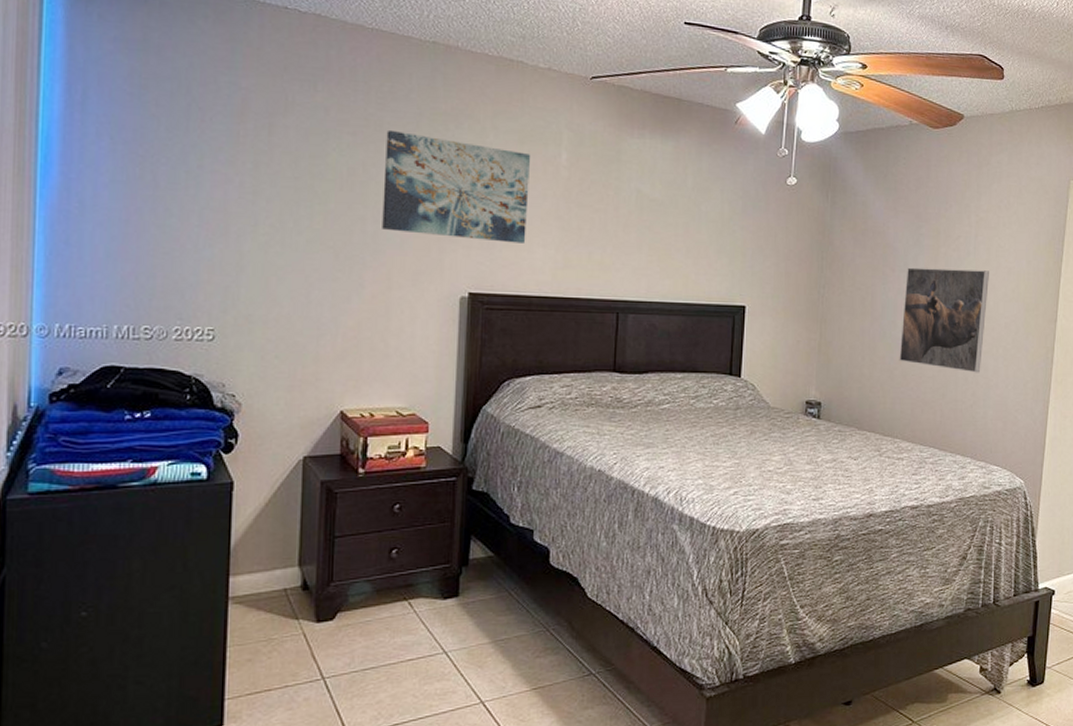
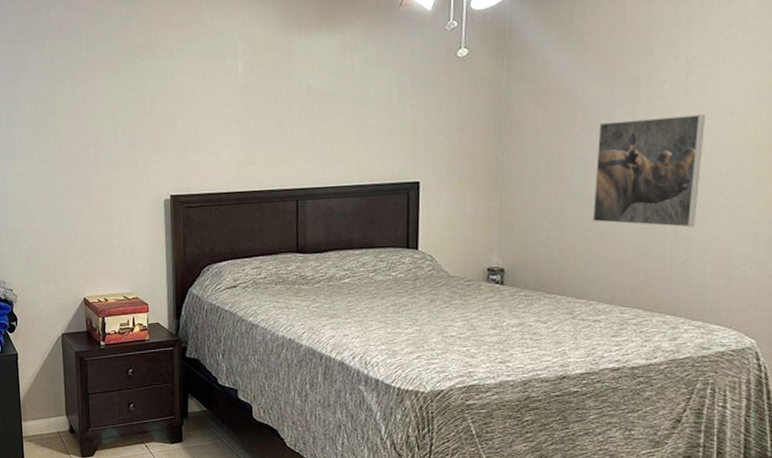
wall art: present [382,129,531,243] -> none [97,68,213,151]

